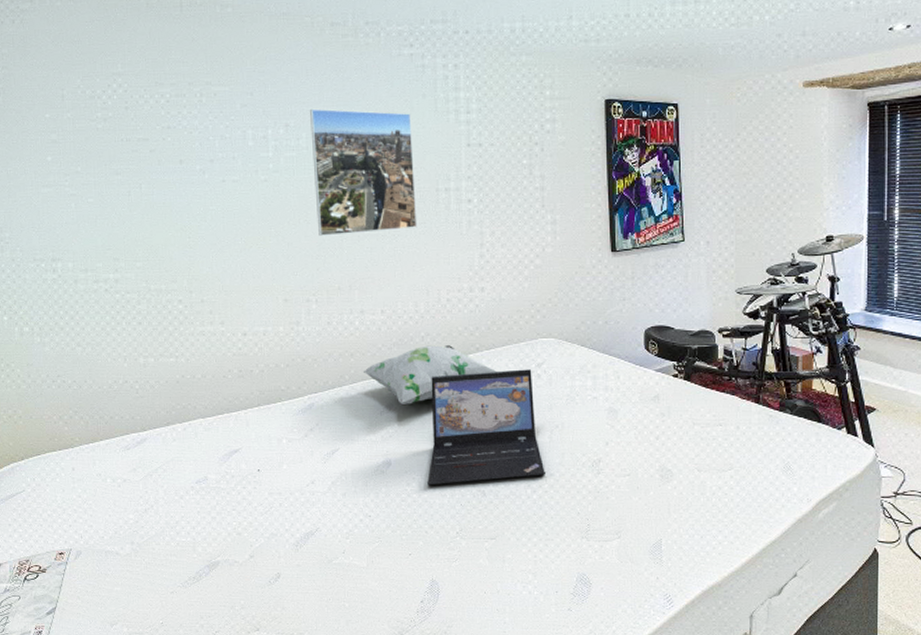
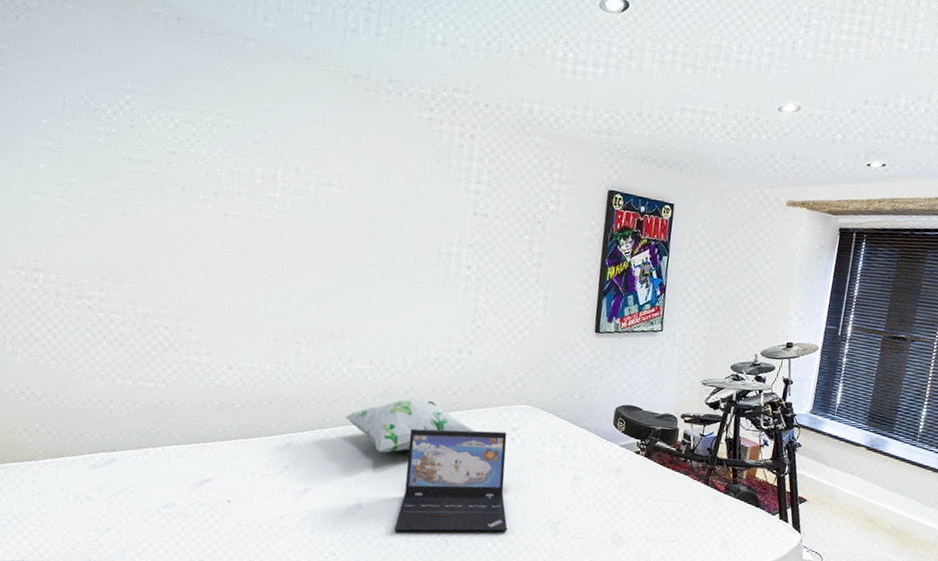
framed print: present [310,108,417,236] -> none [317,156,423,287]

